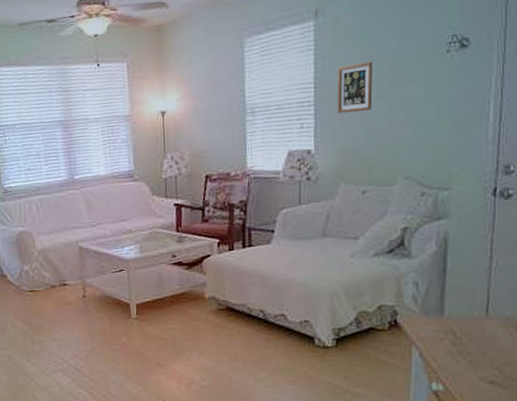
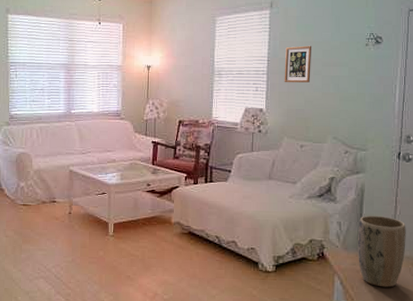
plant pot: none [440,270,505,357] -> present [357,216,406,288]

